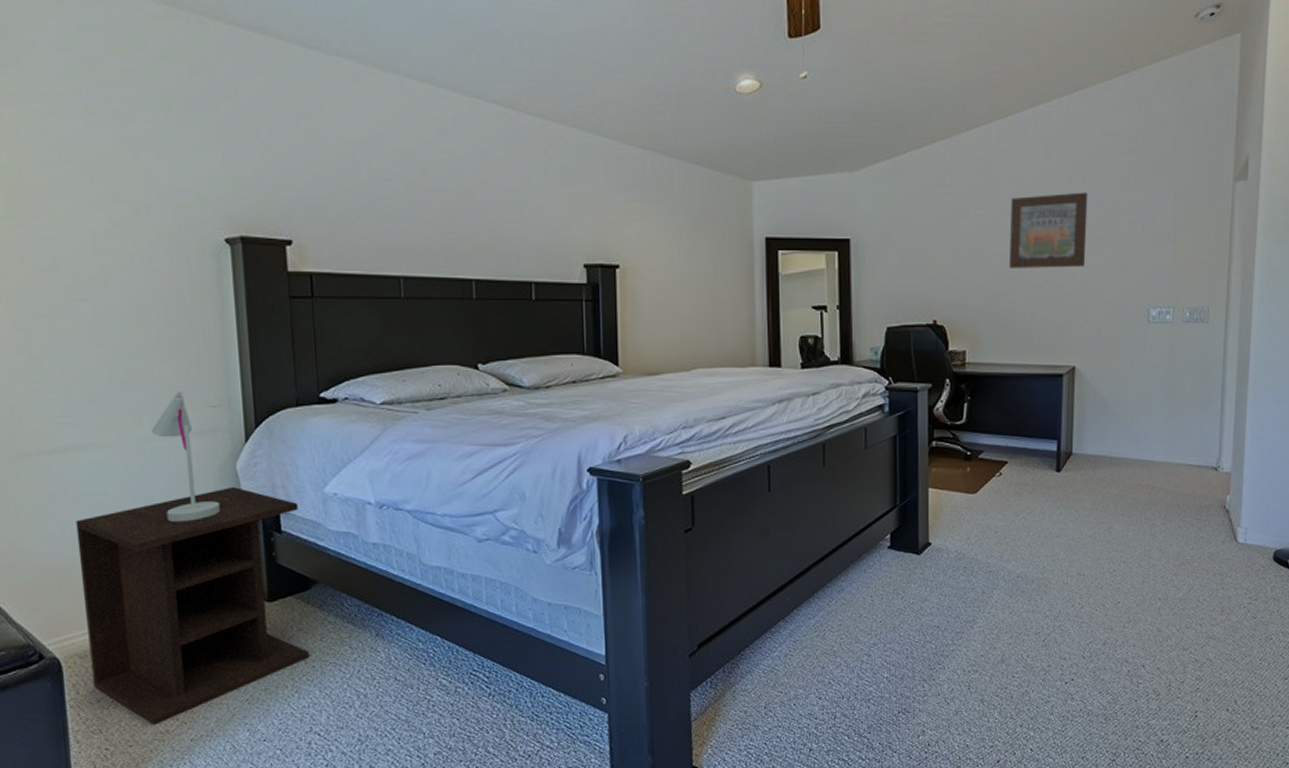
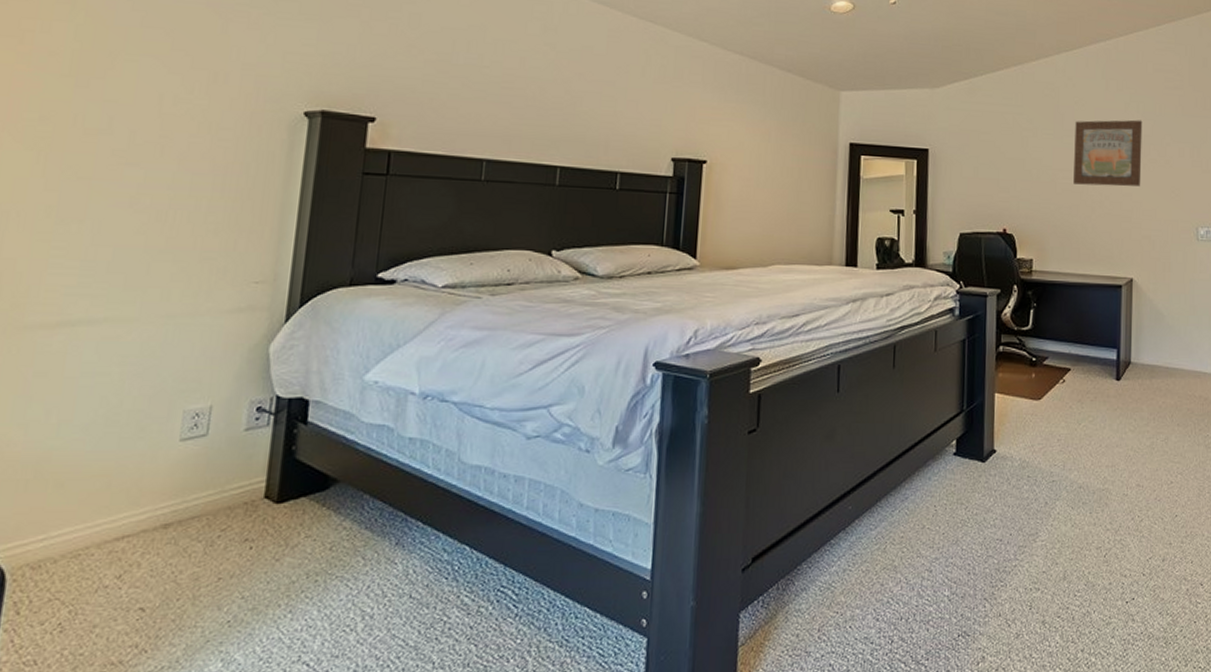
nightstand: present [75,486,309,725] -> none [39,370,332,654]
table lamp: present [151,391,220,523] -> none [176,264,242,409]

